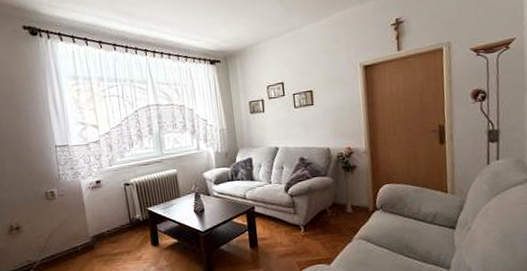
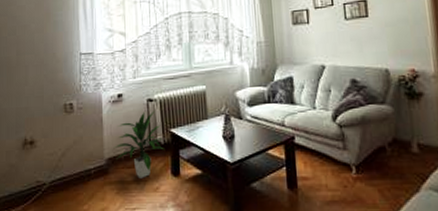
indoor plant: none [97,193,143,251] -> present [113,111,164,179]

